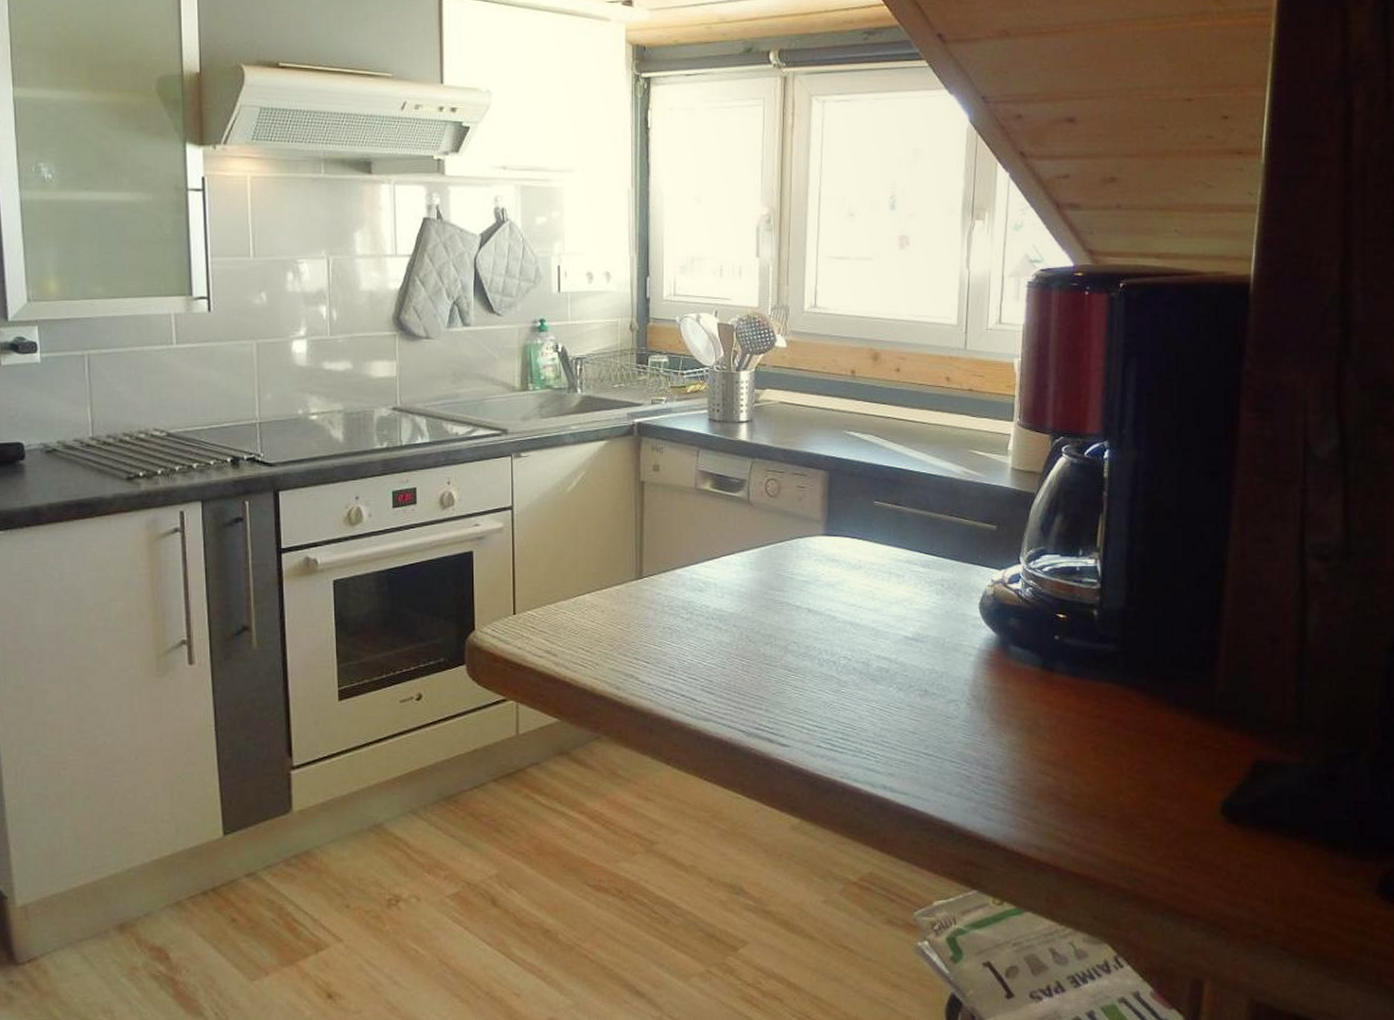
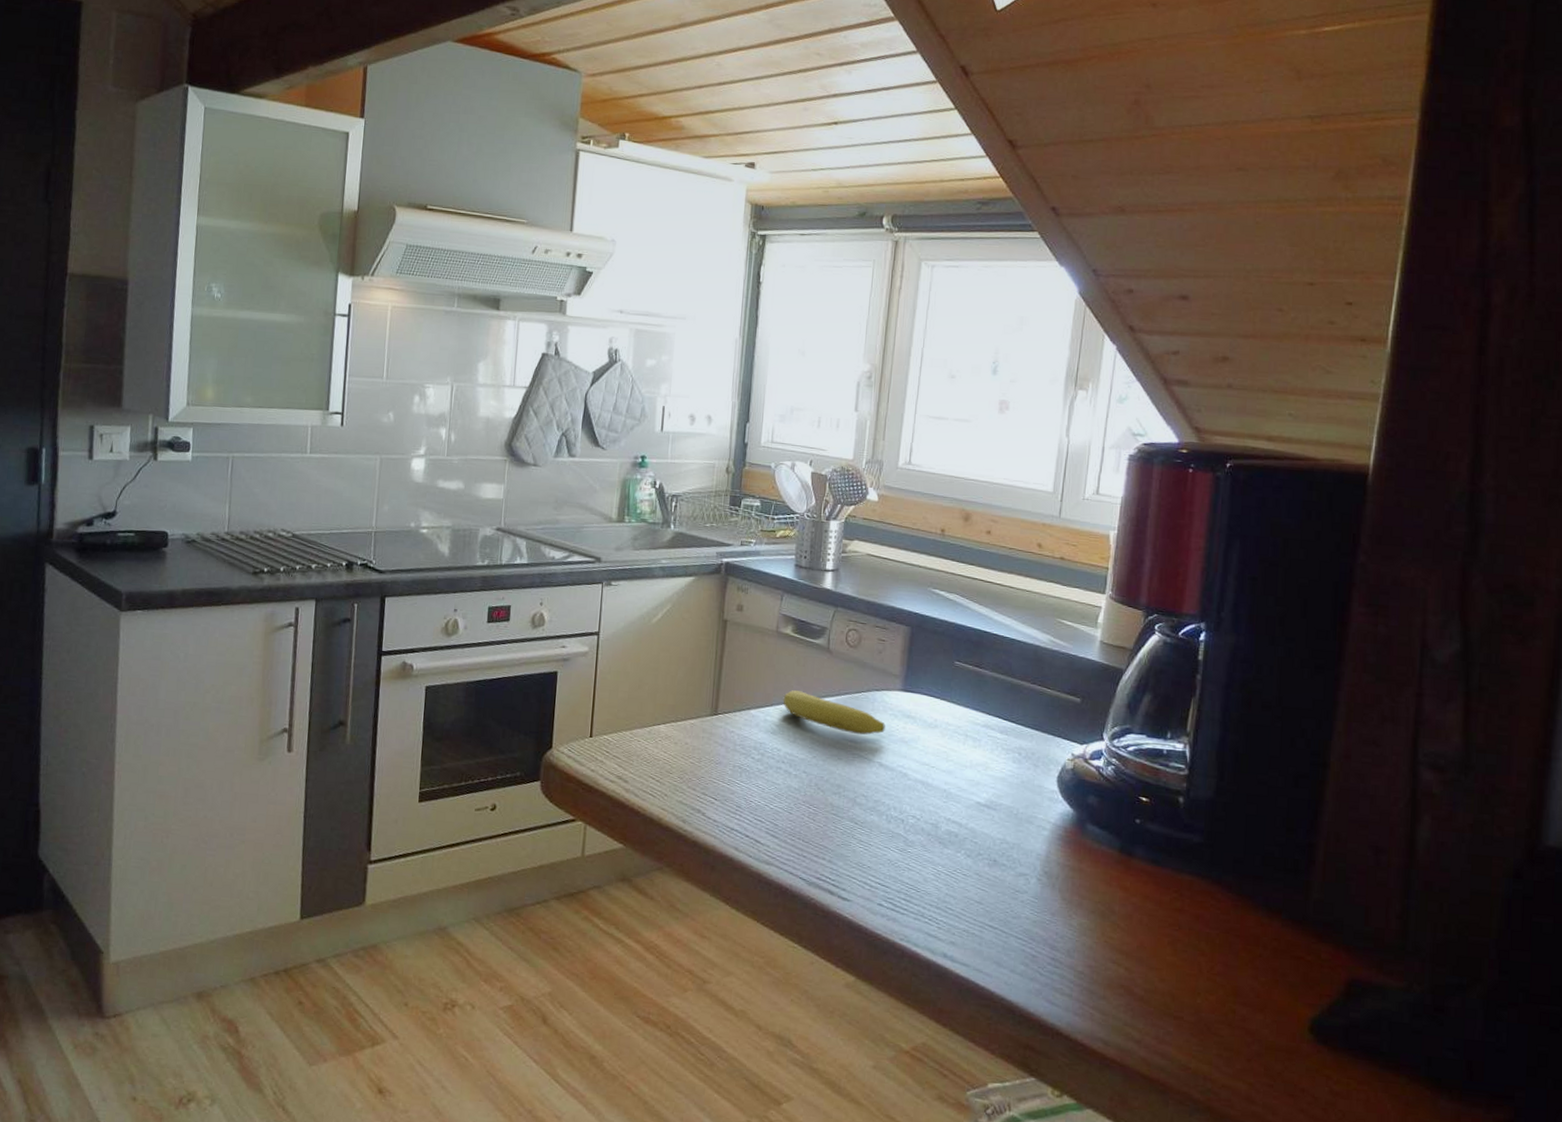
fruit: none [707,546,811,583] -> present [783,690,885,735]

